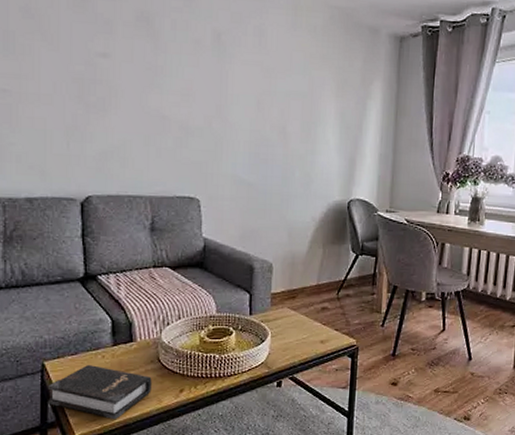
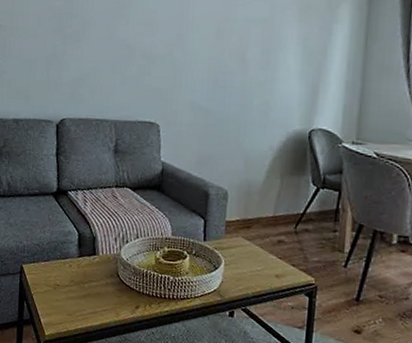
hardback book: present [48,365,152,420] -> none [24,272,111,326]

